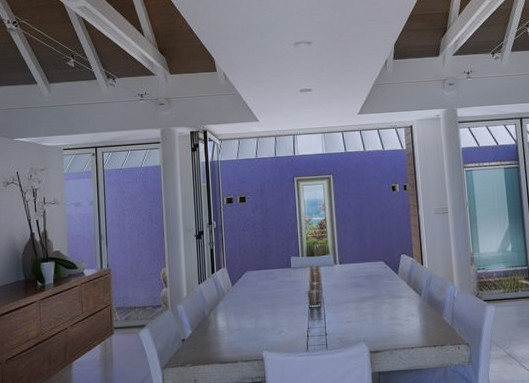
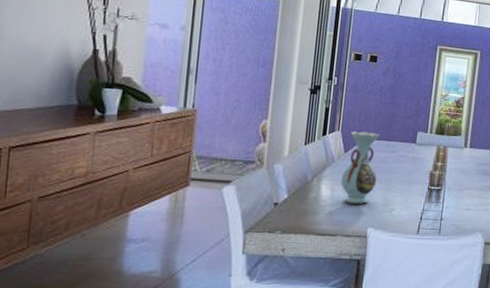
decorative vase: none [233,264,264,332] -> present [340,130,379,205]

